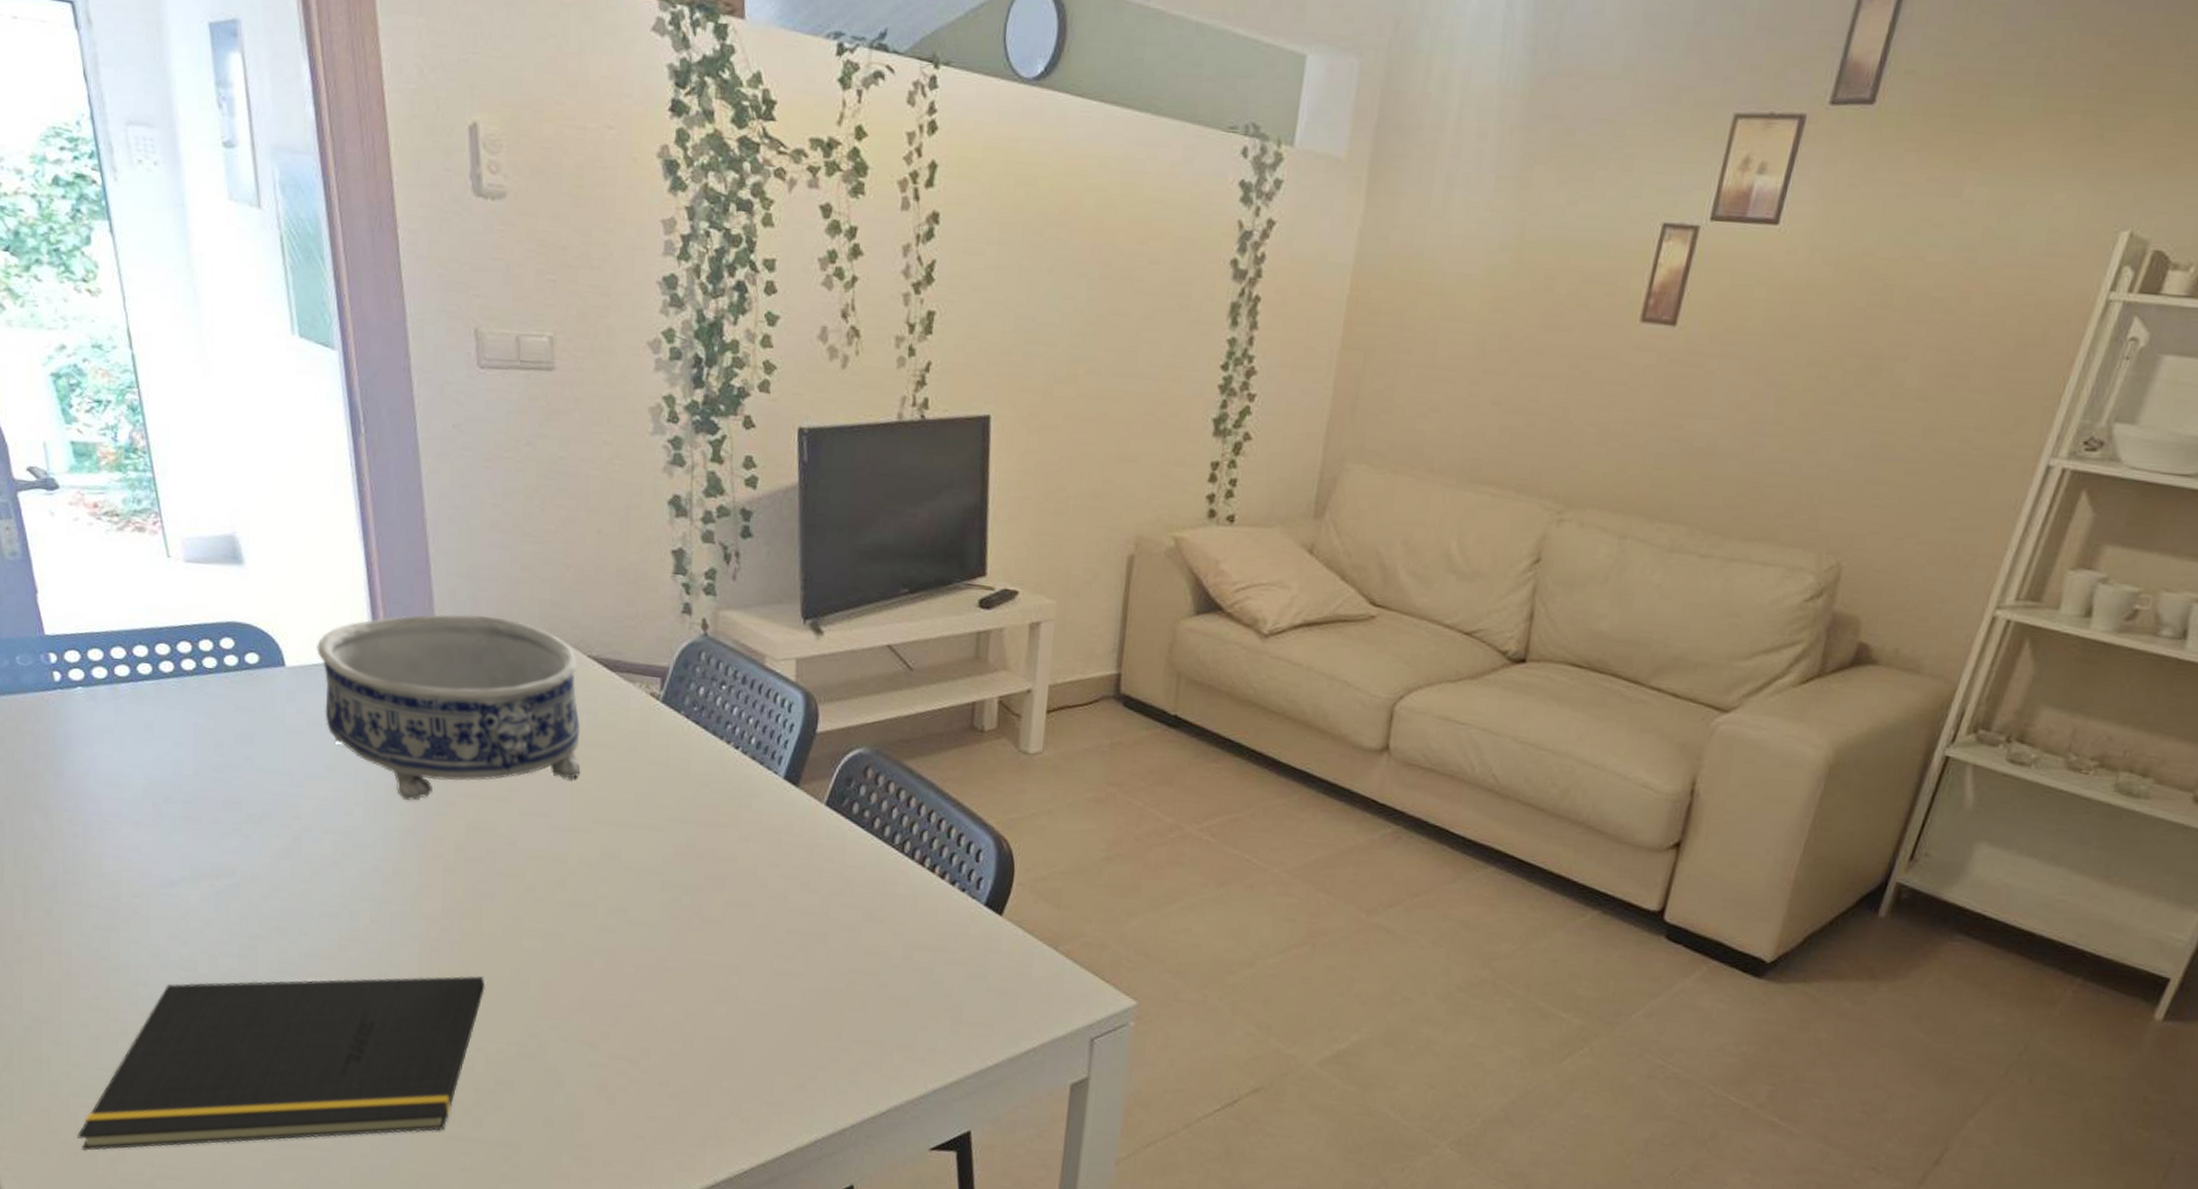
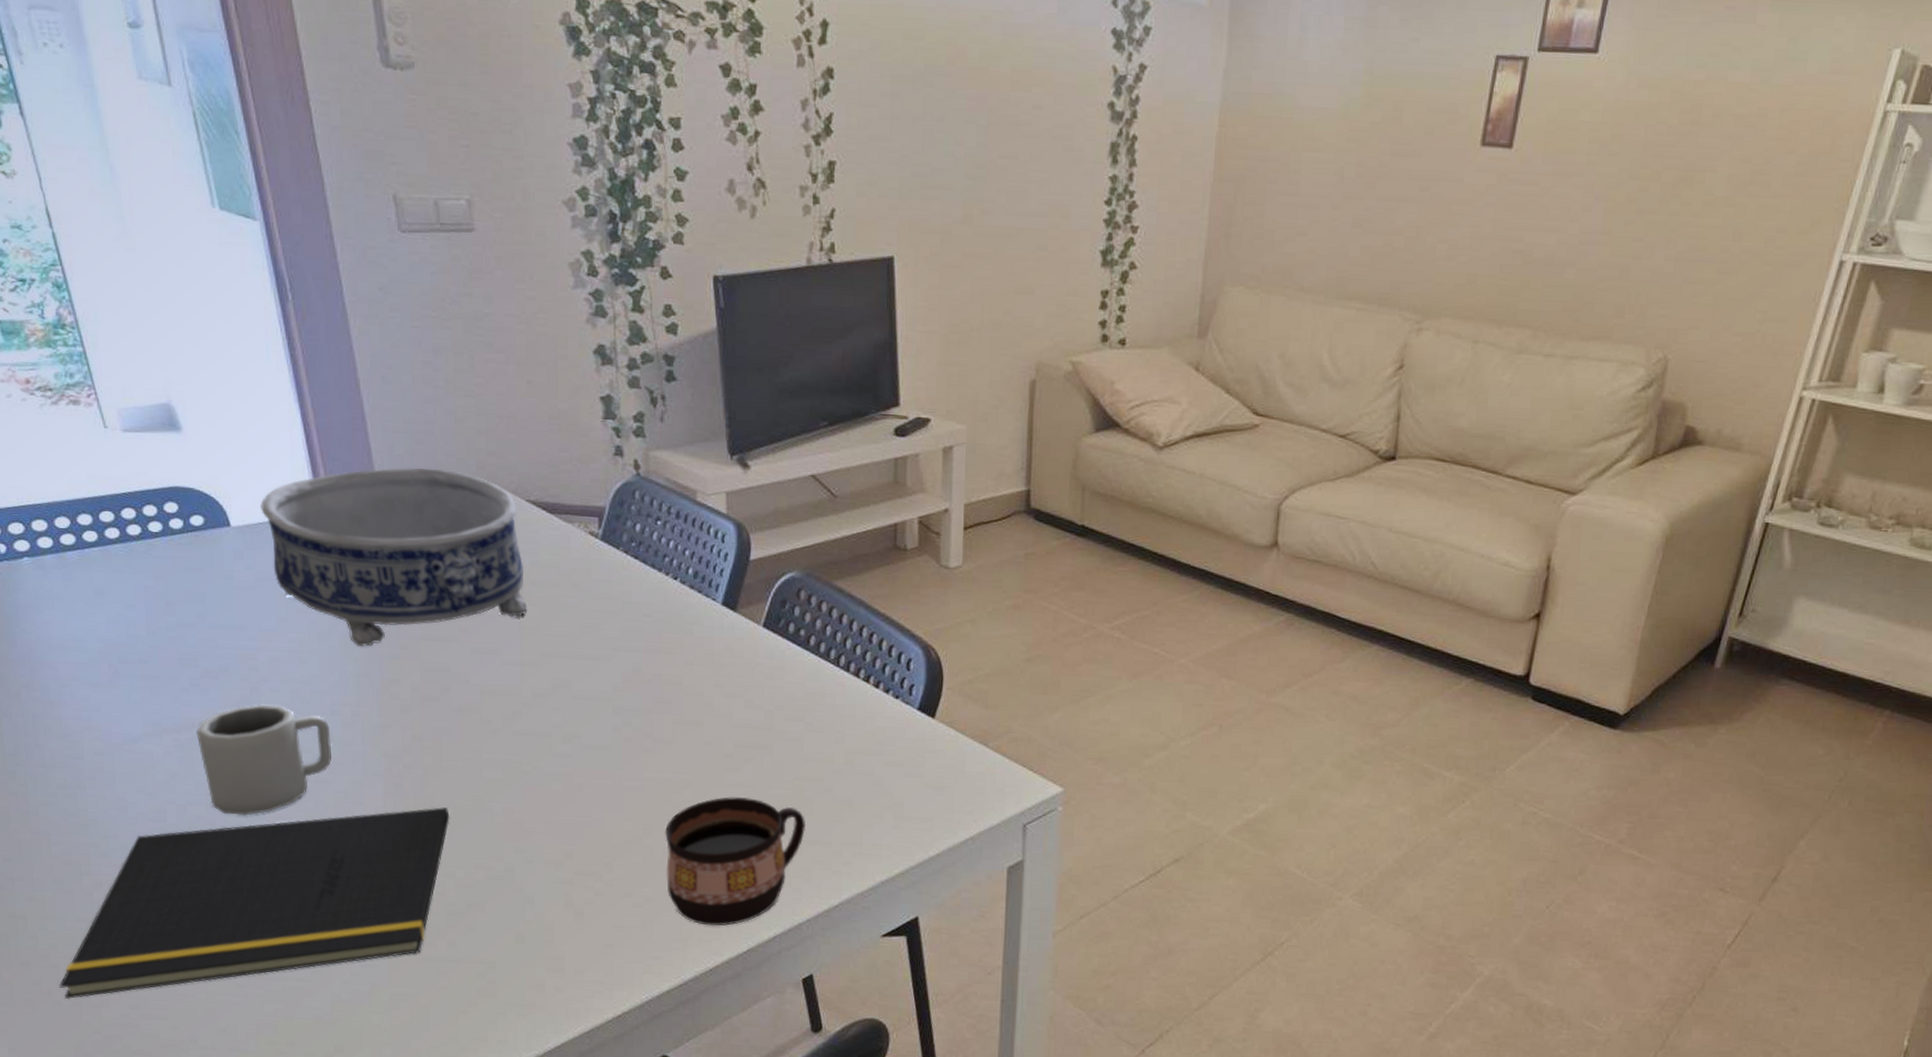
cup: none [234,854,370,971] -> present [196,704,332,816]
cup: none [705,986,858,1125] -> present [664,797,806,926]

